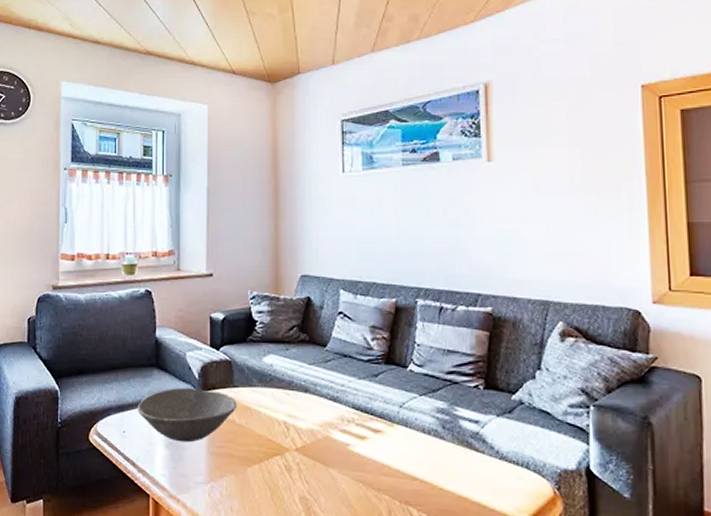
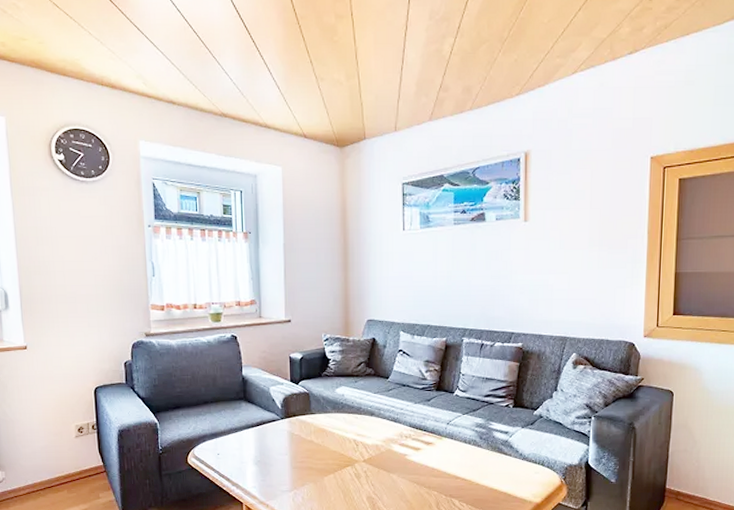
bowl: present [137,388,237,443] -> none [228,417,315,460]

